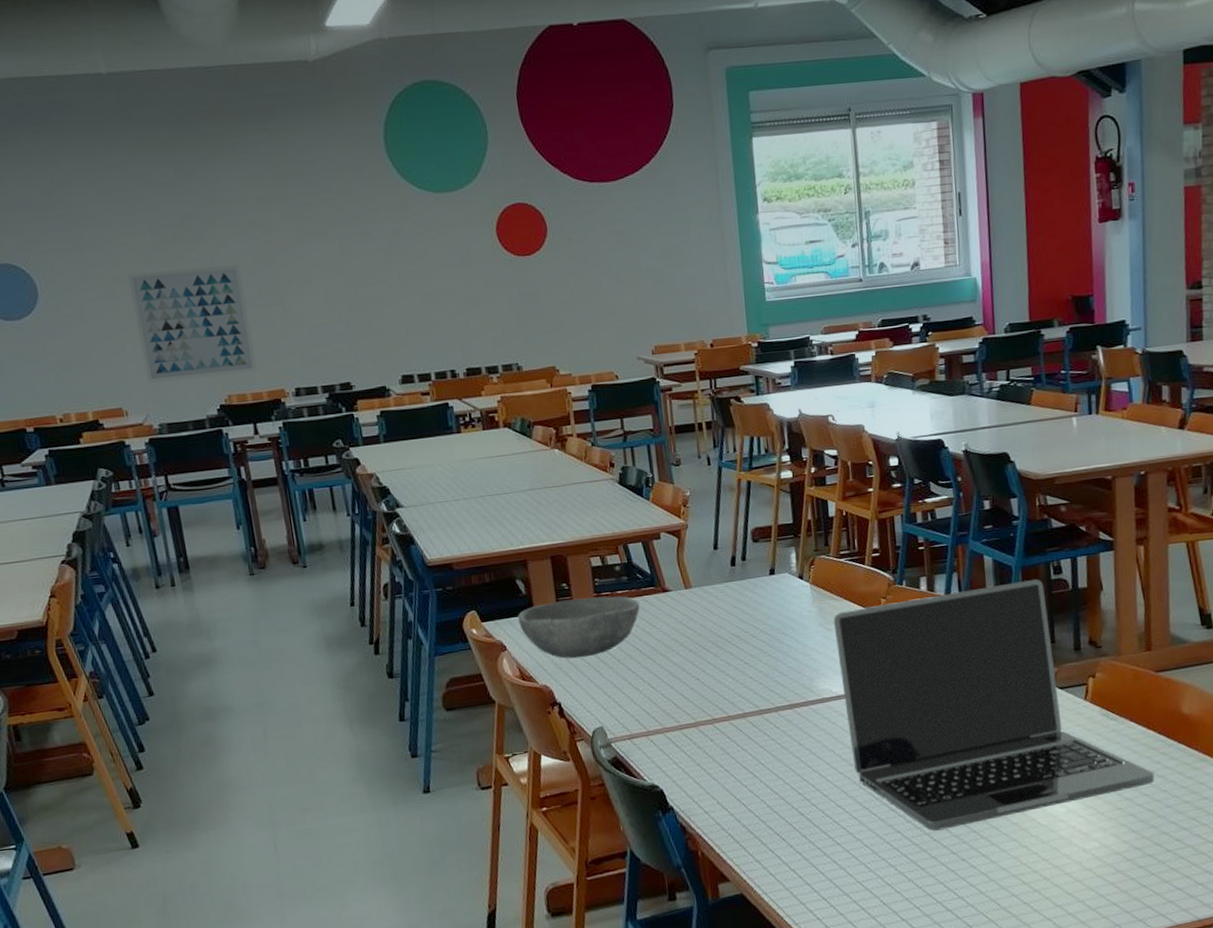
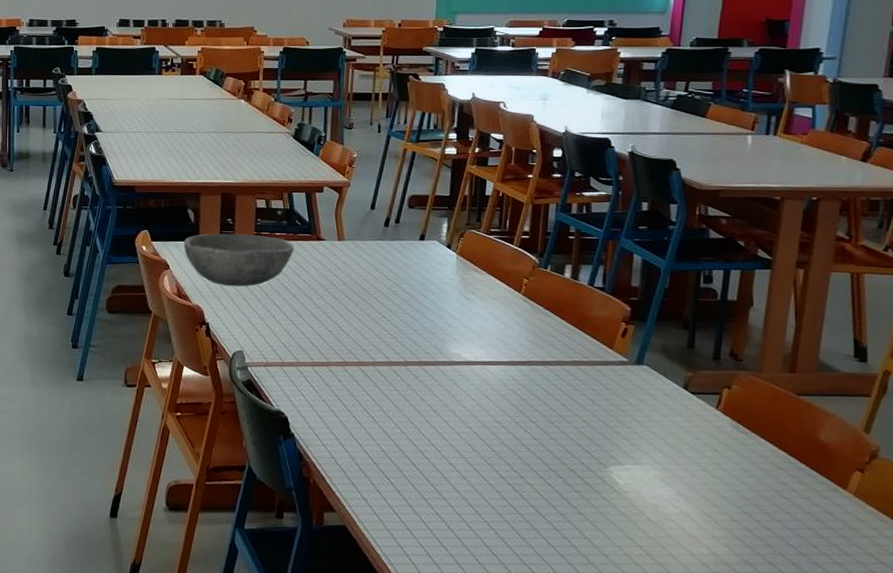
laptop: present [833,579,1155,831] -> none [471,284,779,506]

